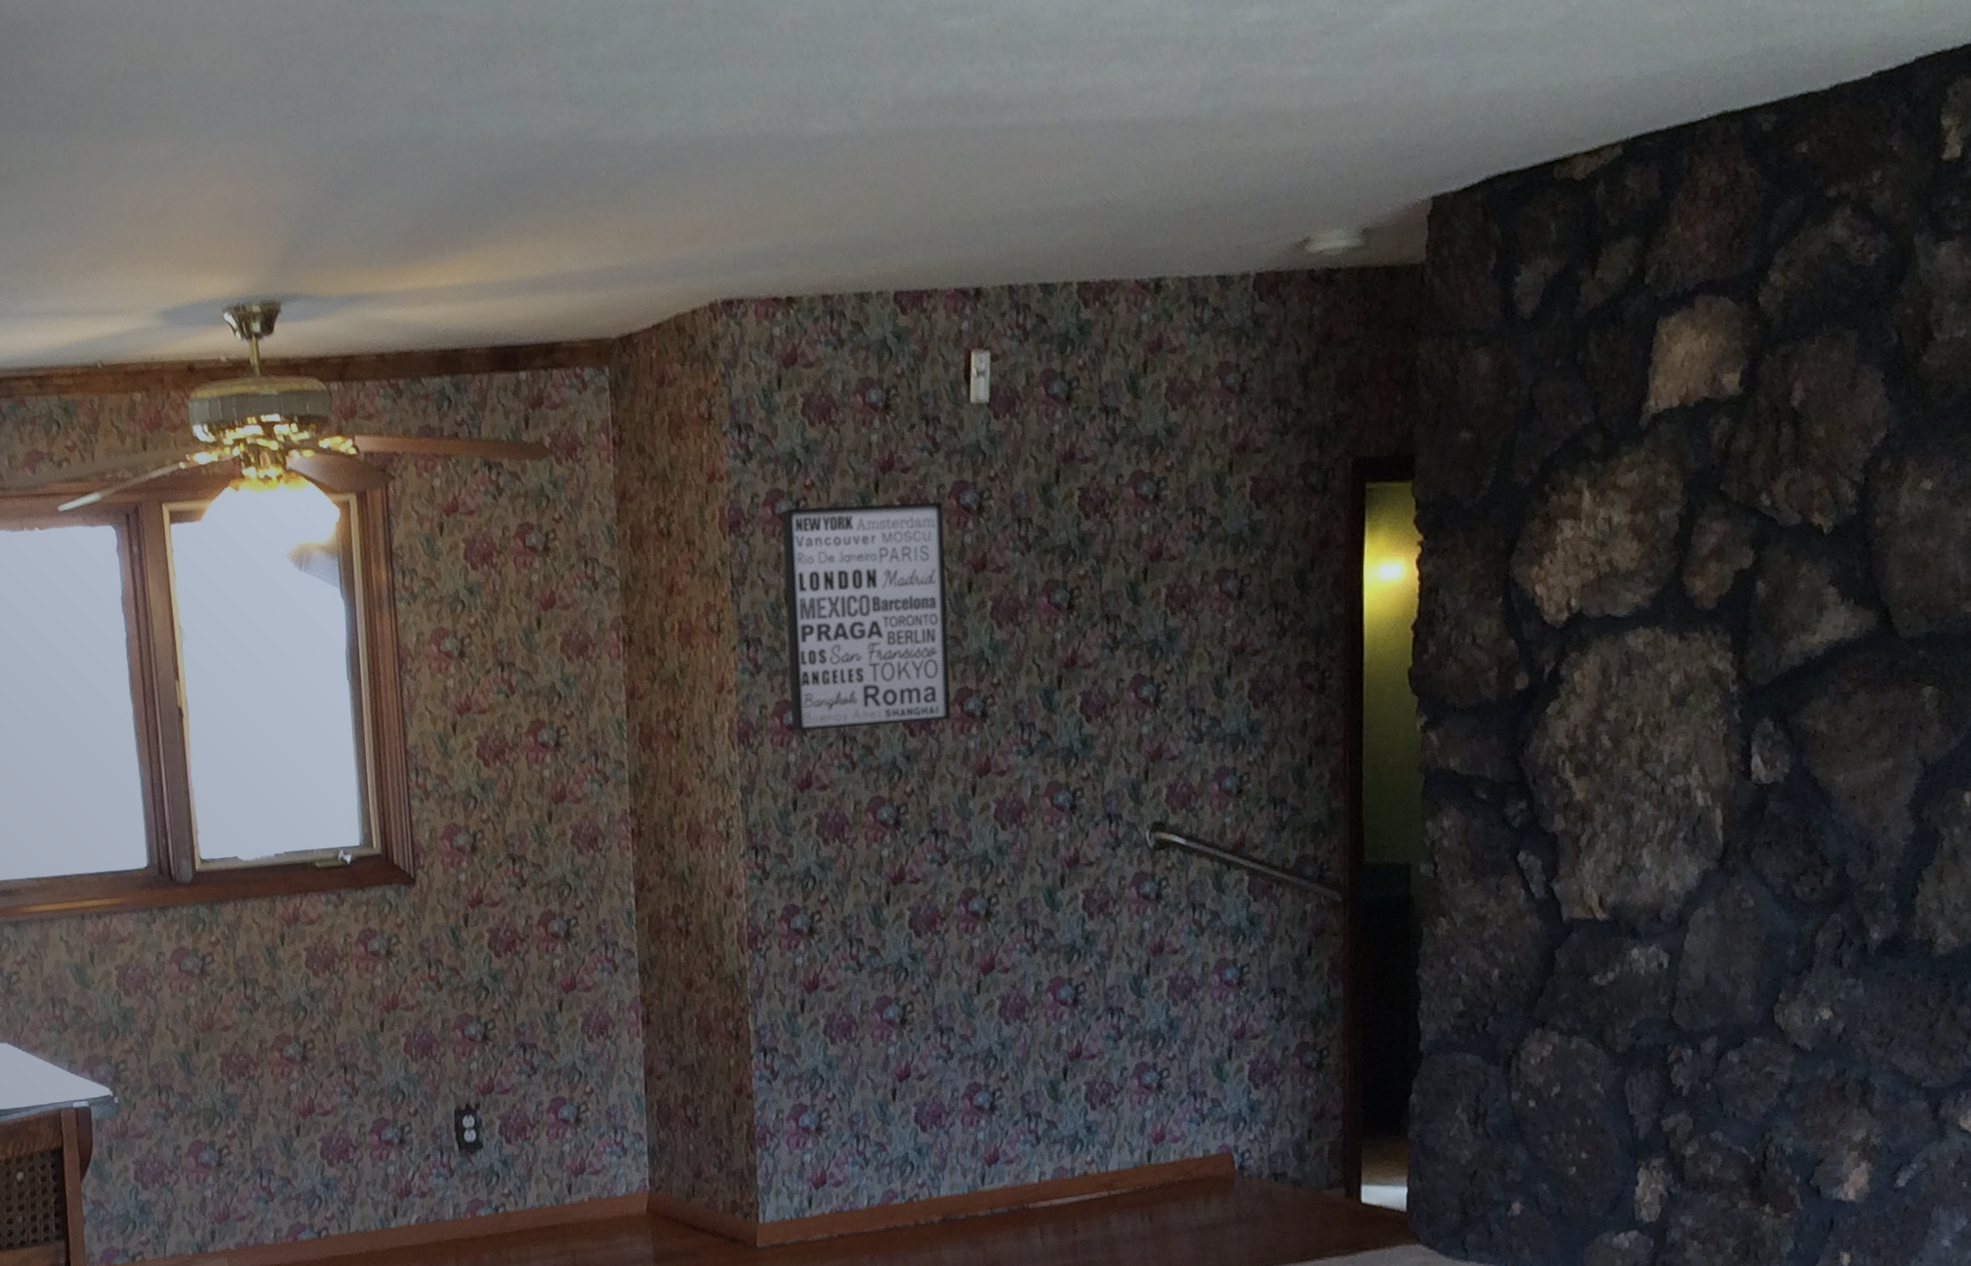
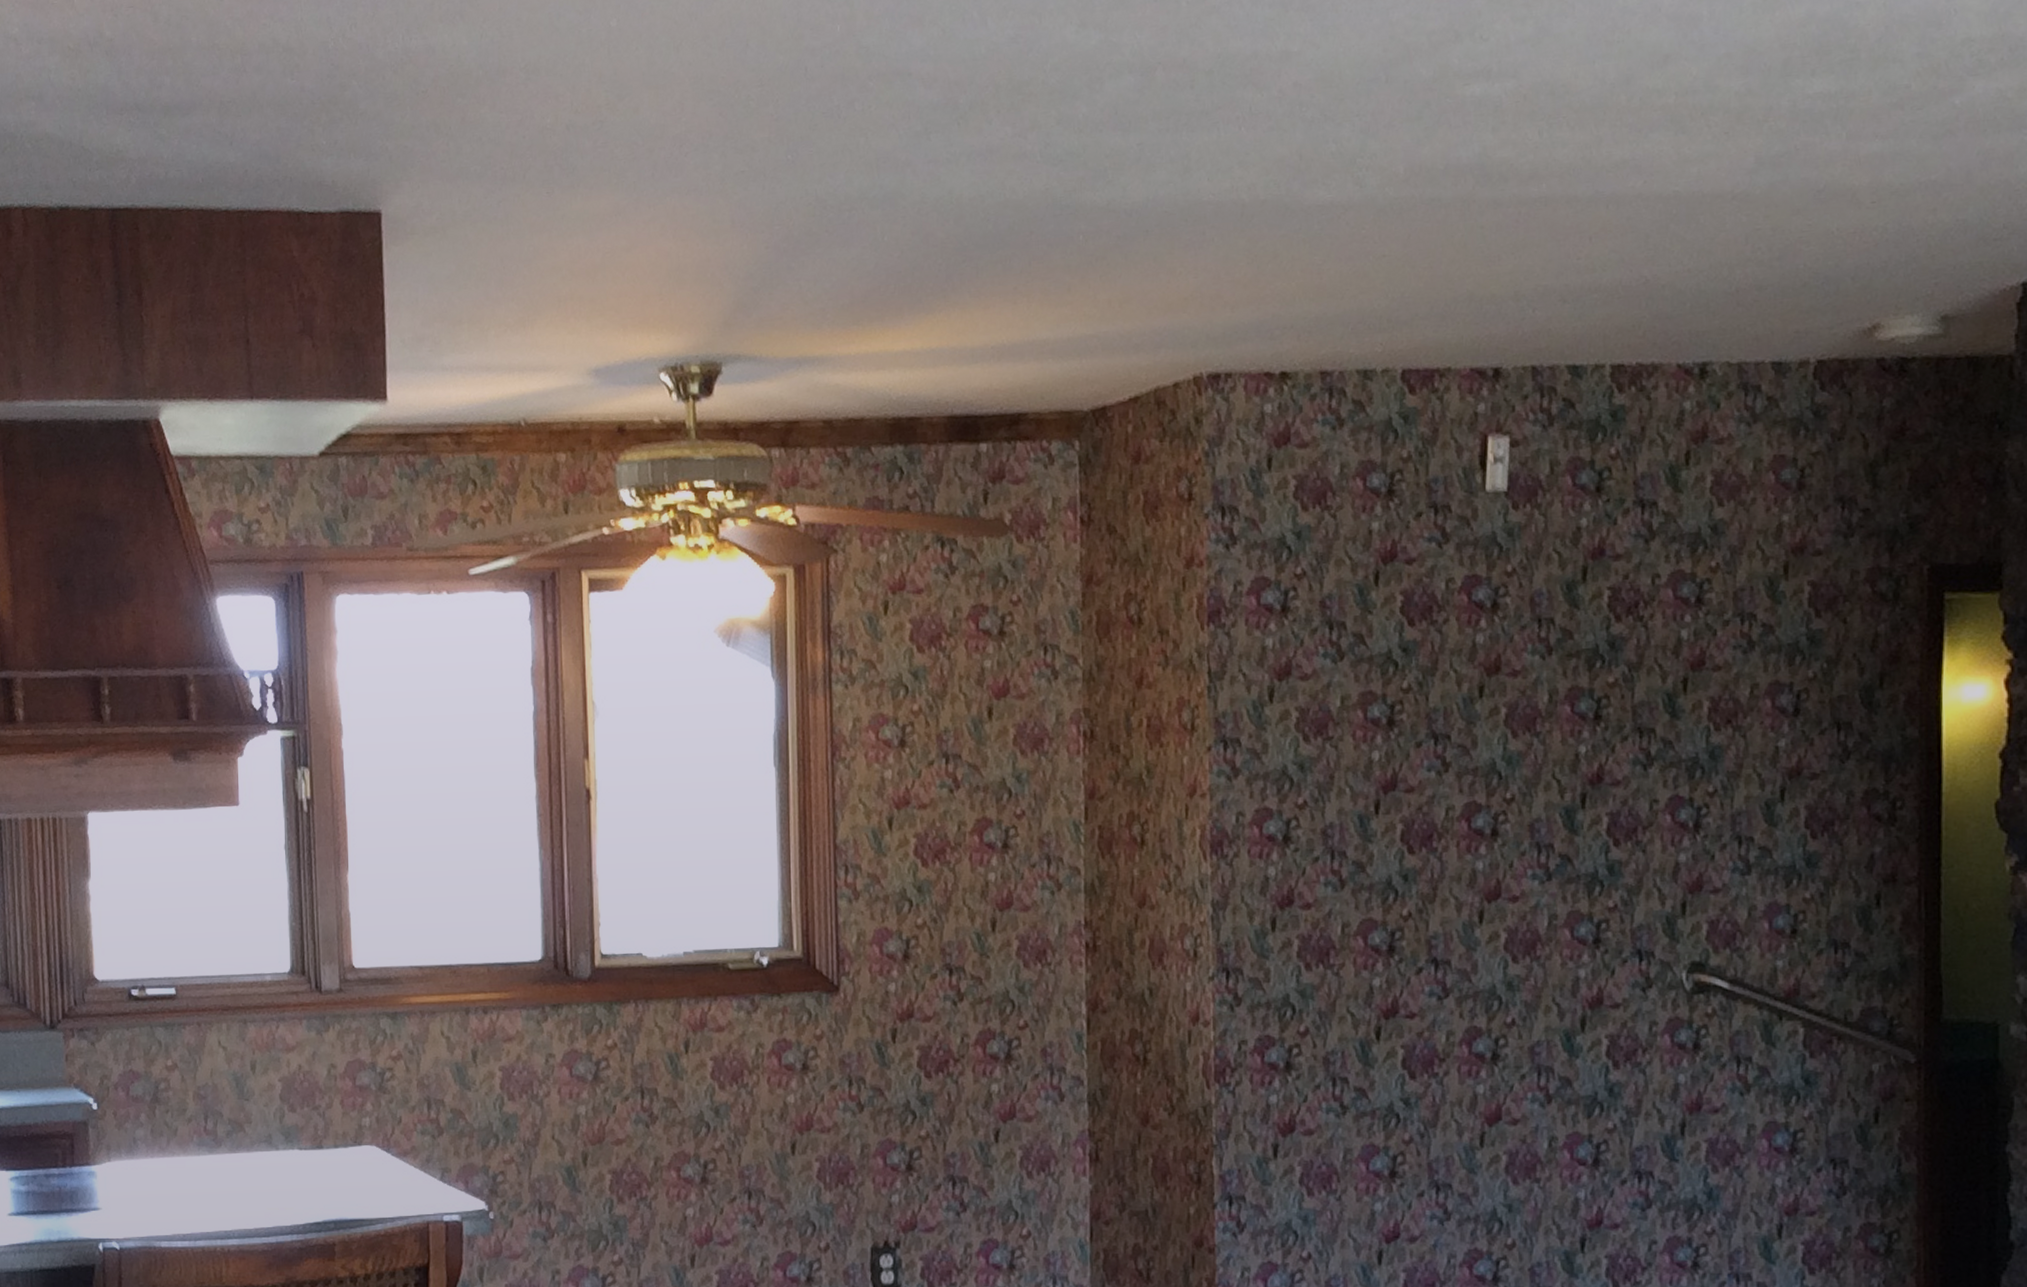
wall art: present [782,502,951,732] -> none [1267,597,1456,843]

